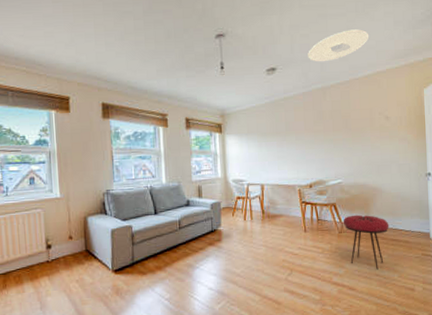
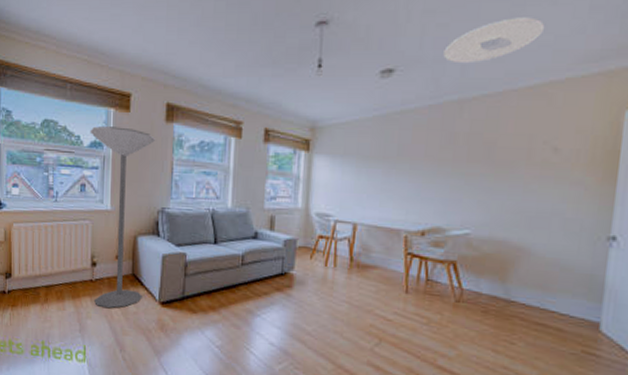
floor lamp: none [34,125,97,283] -> present [90,126,156,308]
stool: present [343,214,389,270] -> none [463,280,535,361]

